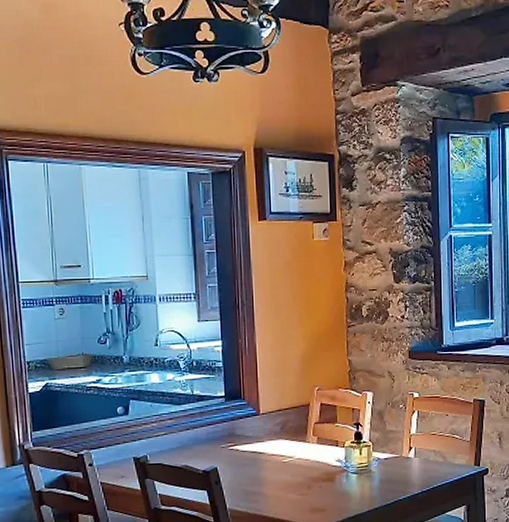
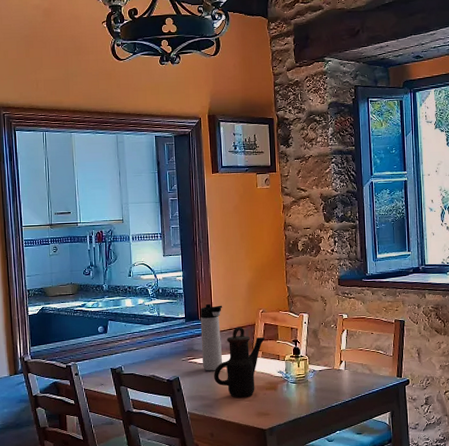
thermos bottle: none [243,379,271,460] -> present [200,303,223,371]
teapot: none [260,407,321,491] -> present [214,326,265,398]

